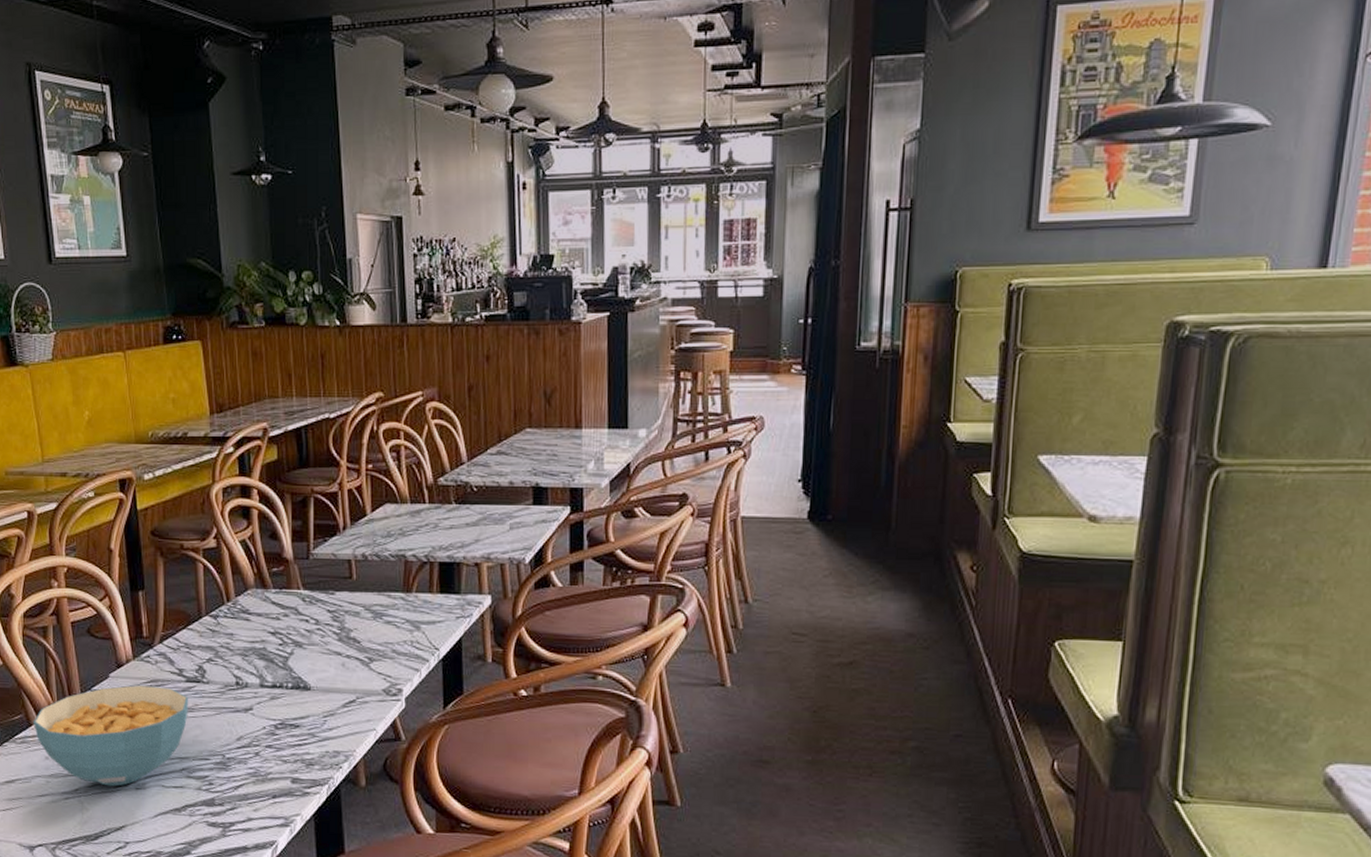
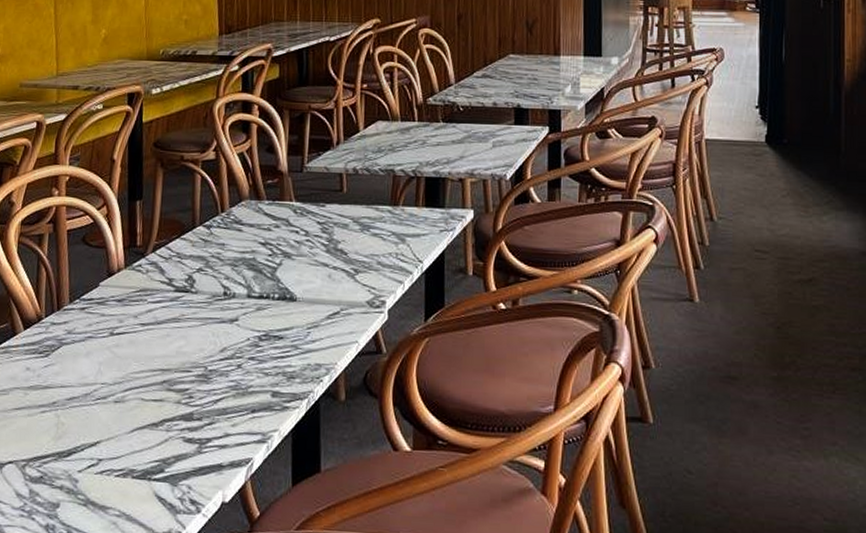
cereal bowl: present [32,684,189,787] -> none [17,294,176,400]

